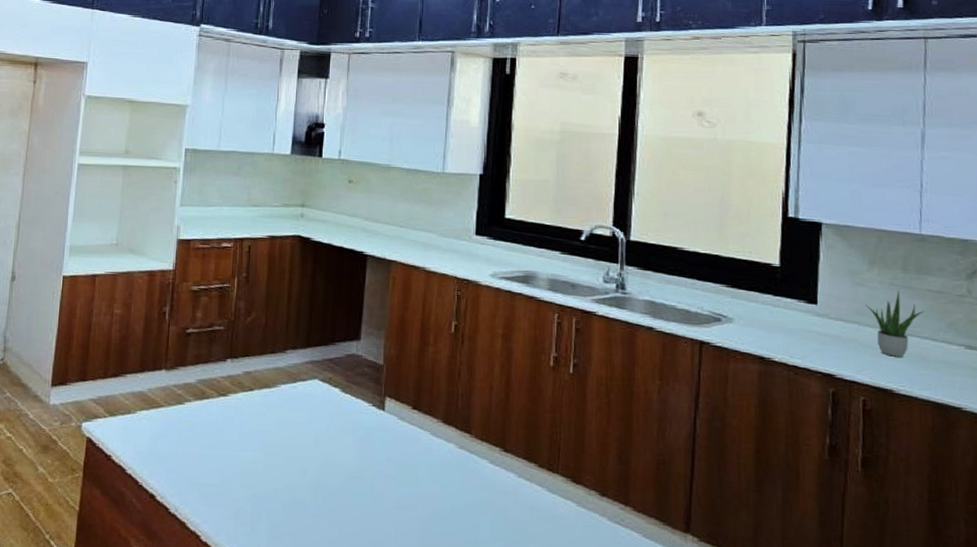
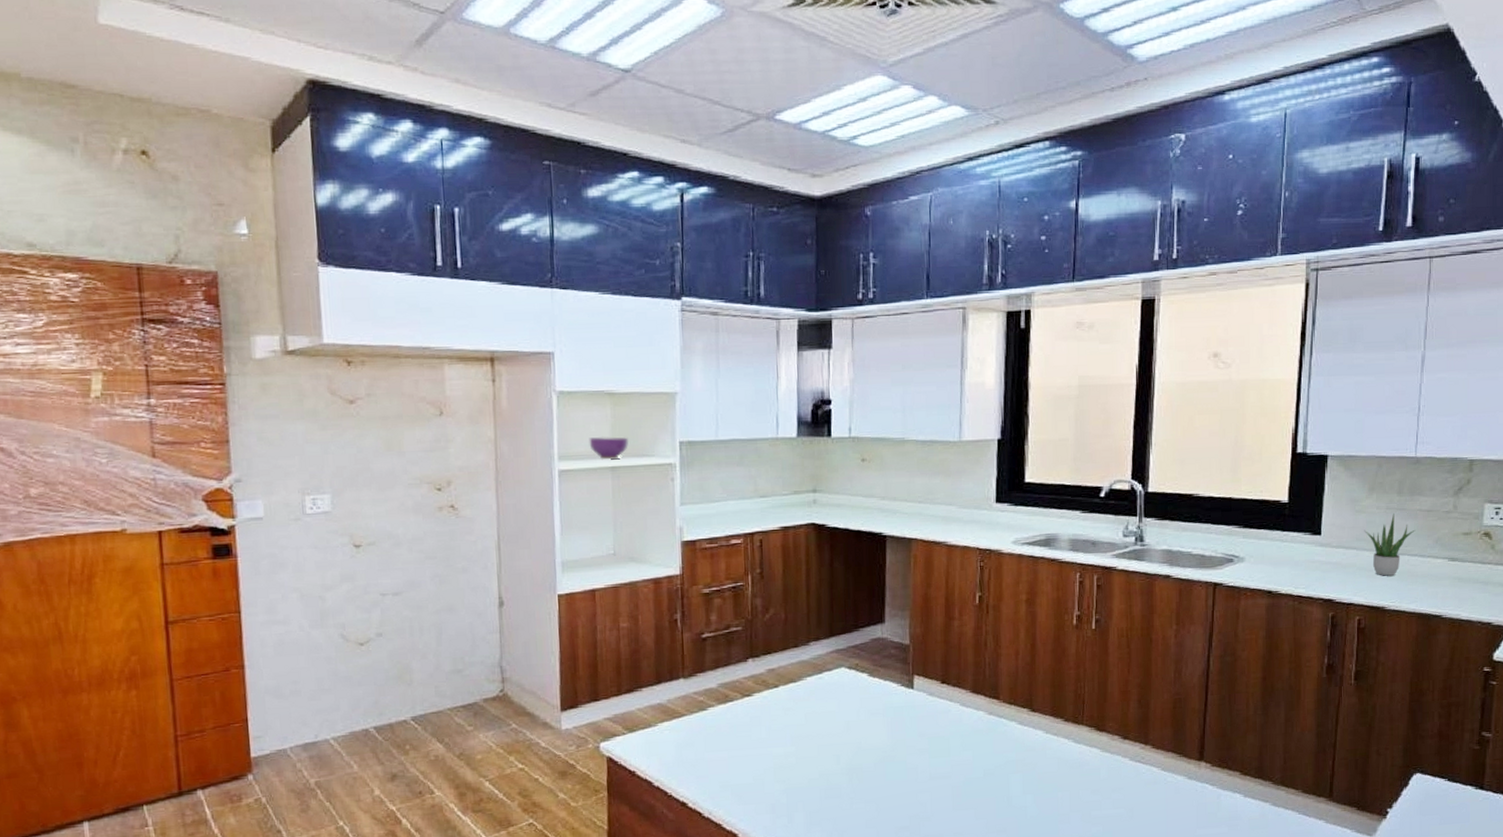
bowl: none [107,137,141,159] -> present [589,436,628,460]

